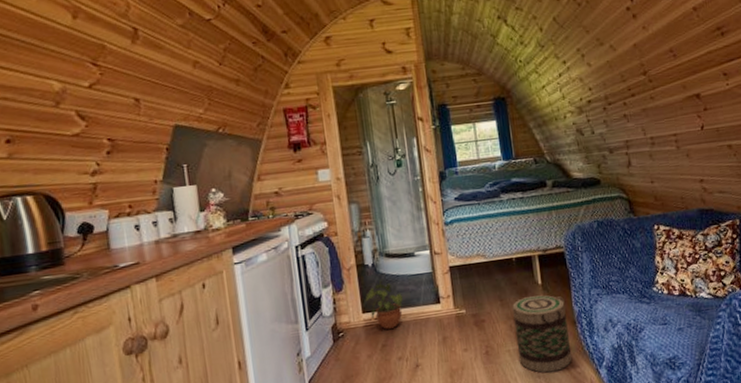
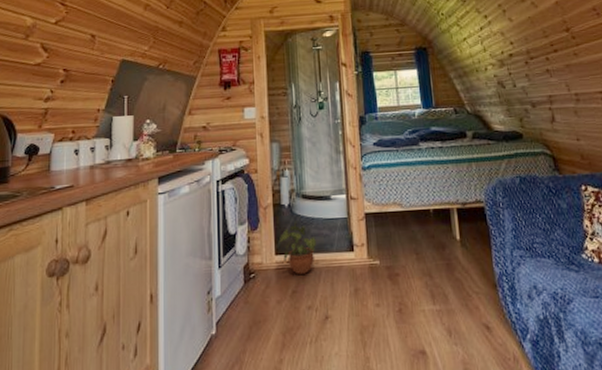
basket: present [512,295,572,373] -> none [428,252,493,340]

